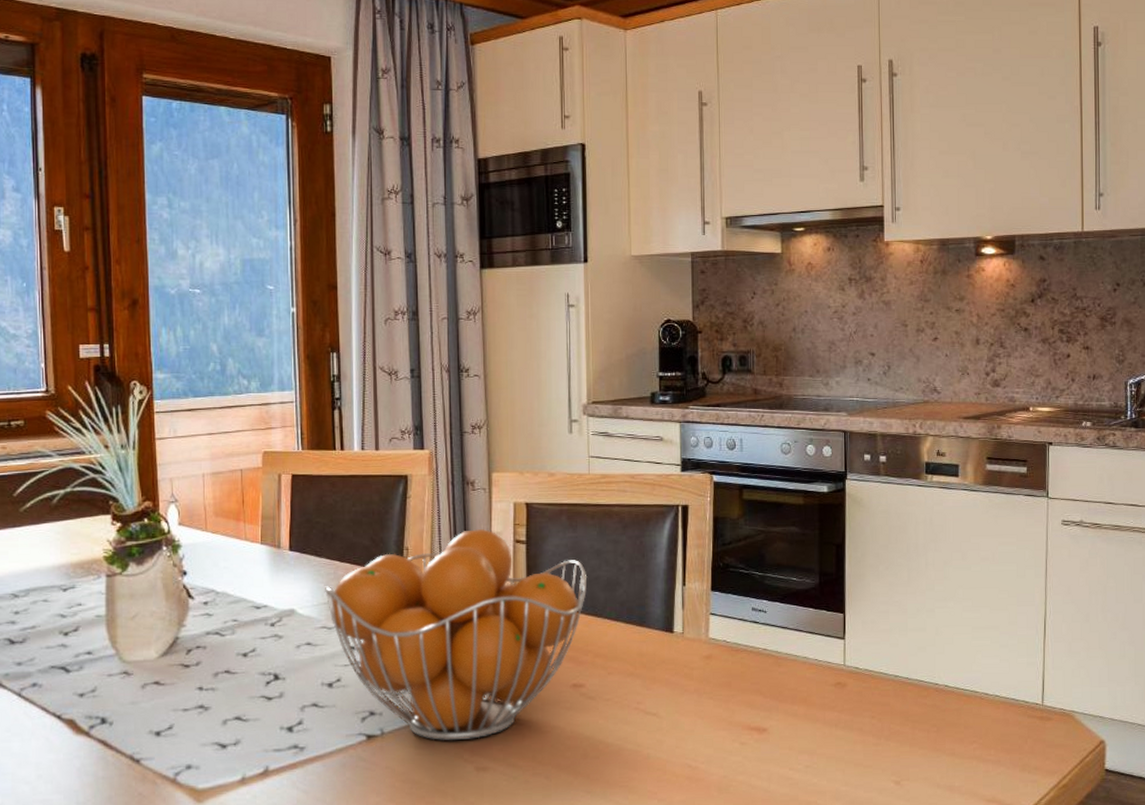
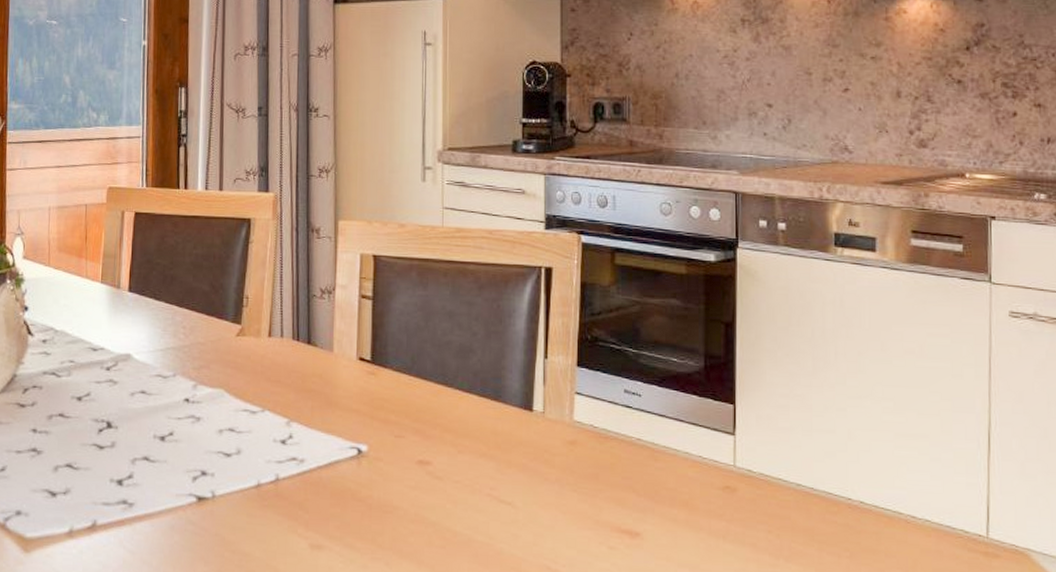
fruit basket: present [325,529,588,741] -> none [162,281,438,513]

